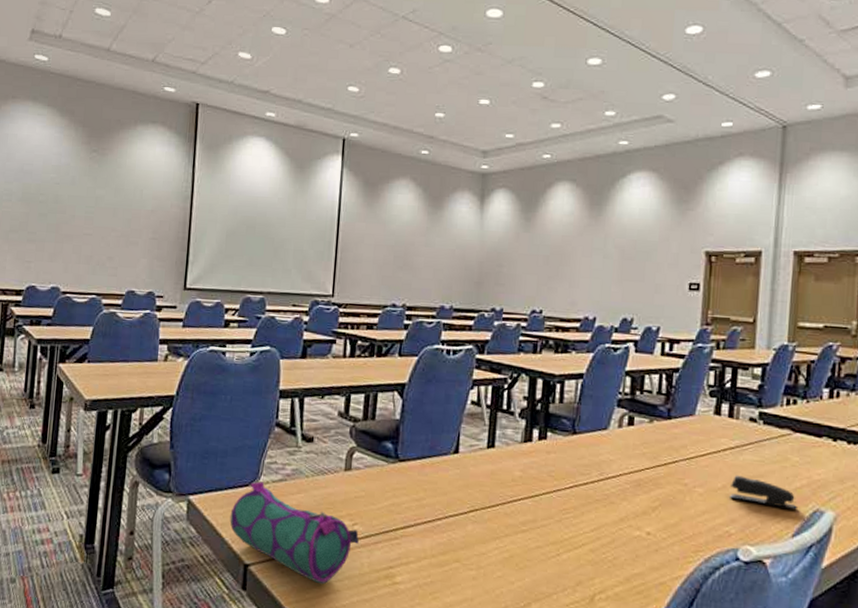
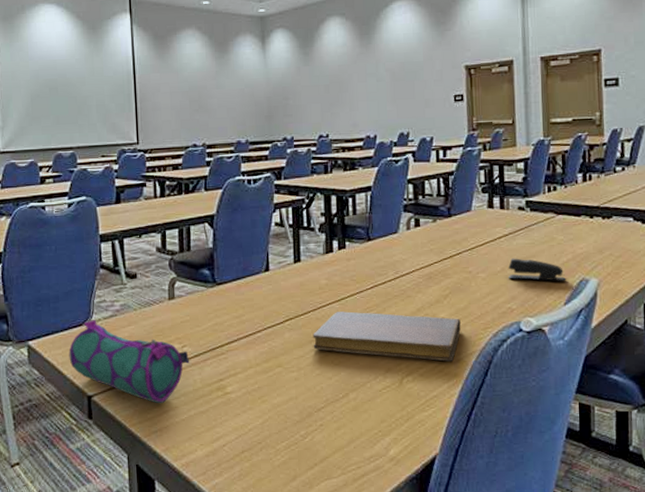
notebook: none [497,509,669,584] -> present [313,311,461,362]

